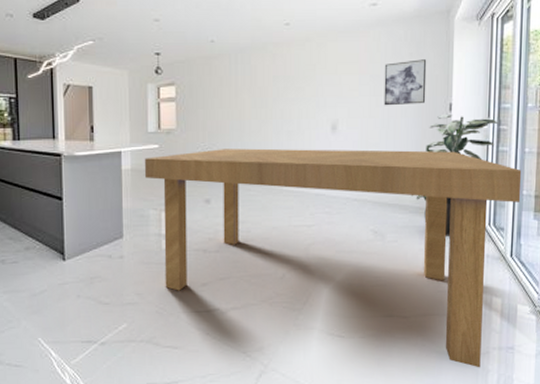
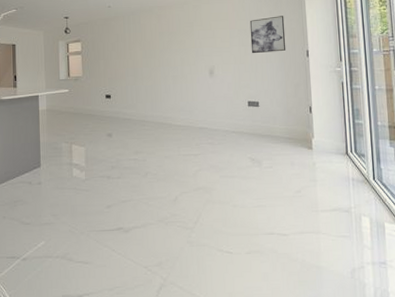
dining table: present [145,148,522,368] -> none [58,89,377,282]
indoor plant: present [410,113,498,235] -> none [280,59,349,161]

